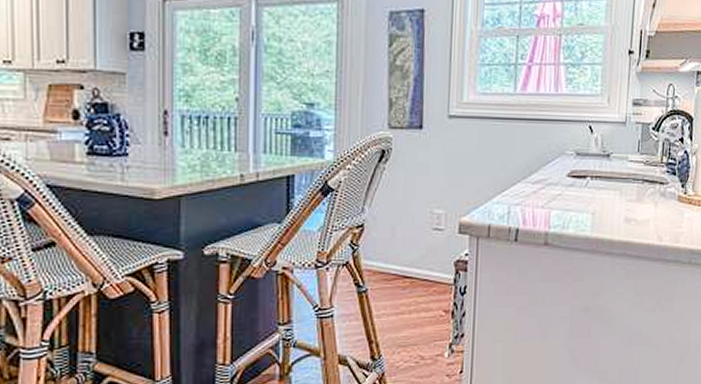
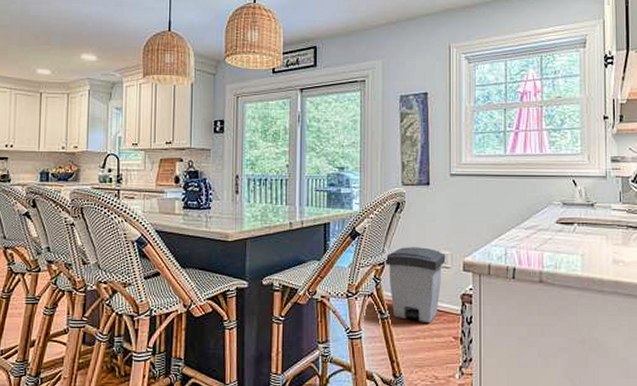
trash can: none [364,205,439,296] -> present [385,247,446,324]

